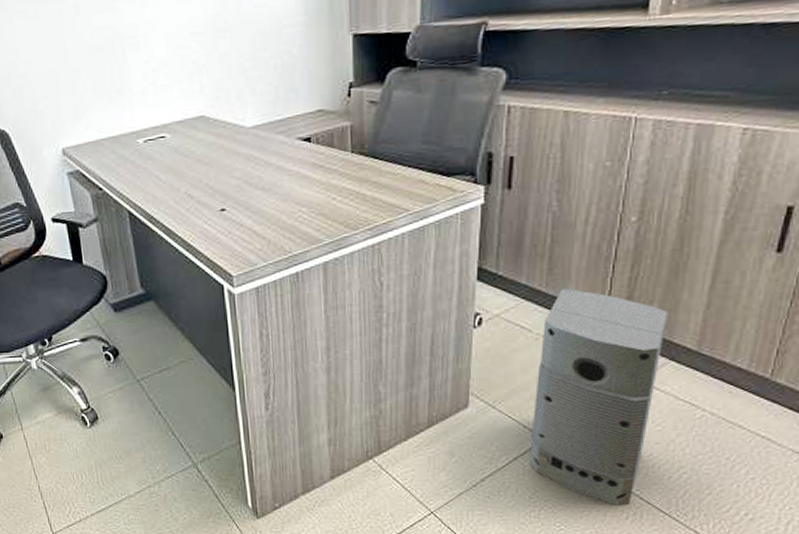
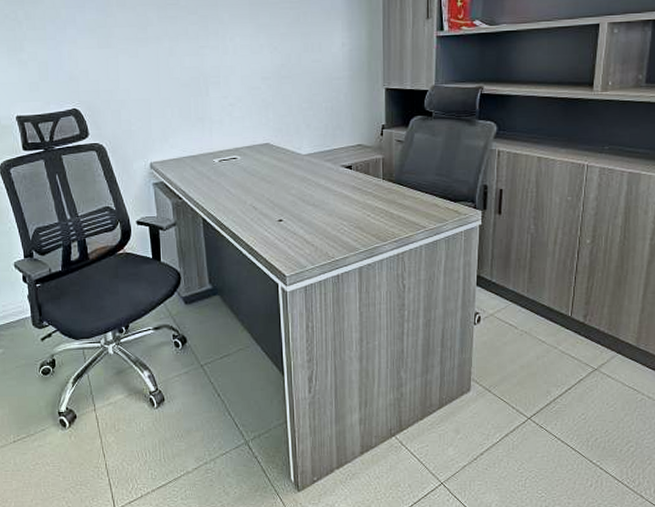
air purifier: present [529,288,668,506] -> none [517,294,615,475]

